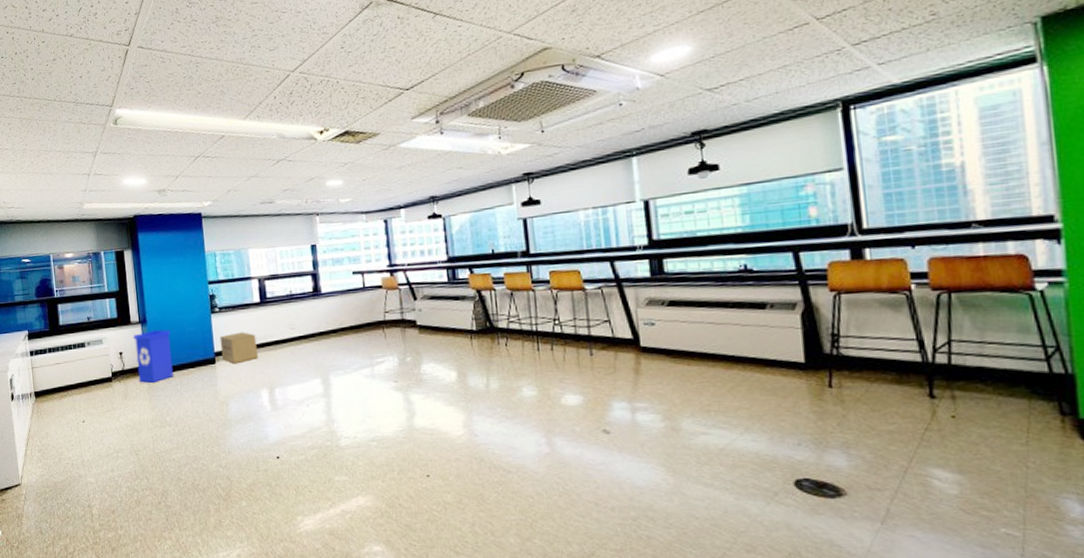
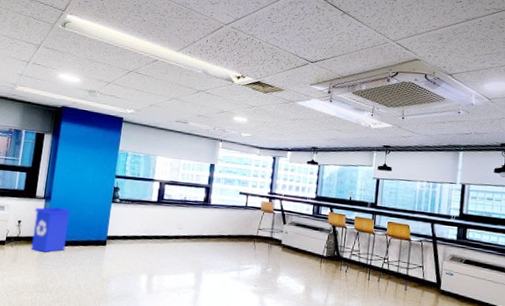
box: present [220,332,258,364] -> none [112,223,147,250]

